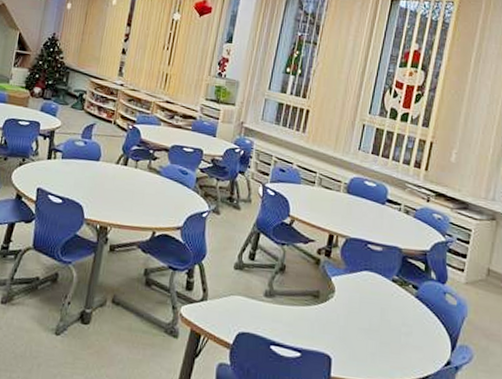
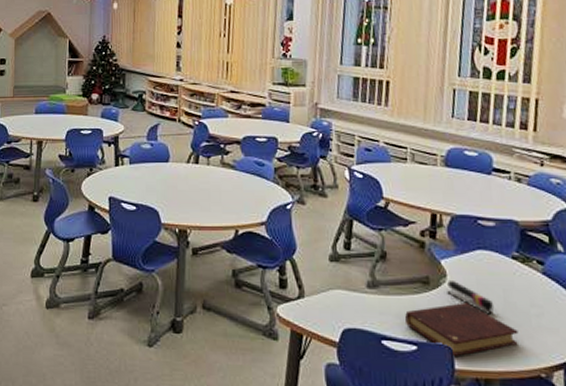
book: none [293,317,389,365] -> present [404,303,519,356]
stapler: none [333,296,372,330] -> present [447,281,495,315]

